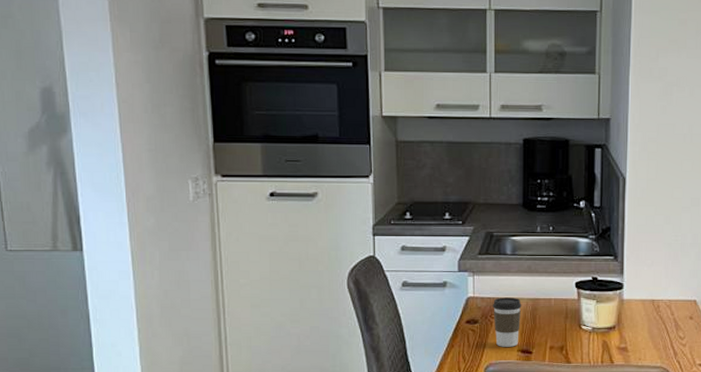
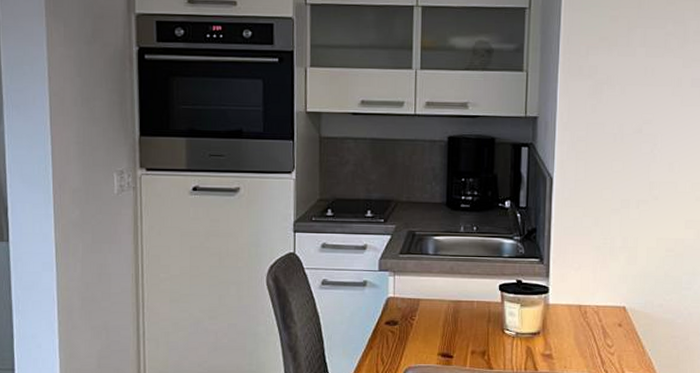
coffee cup: present [492,297,522,347] -> none [412,298,443,350]

